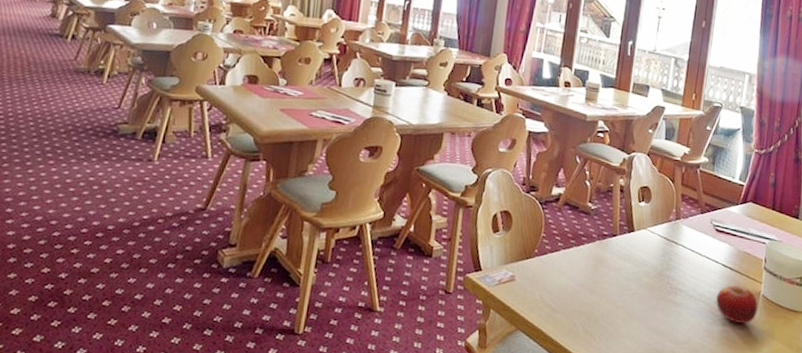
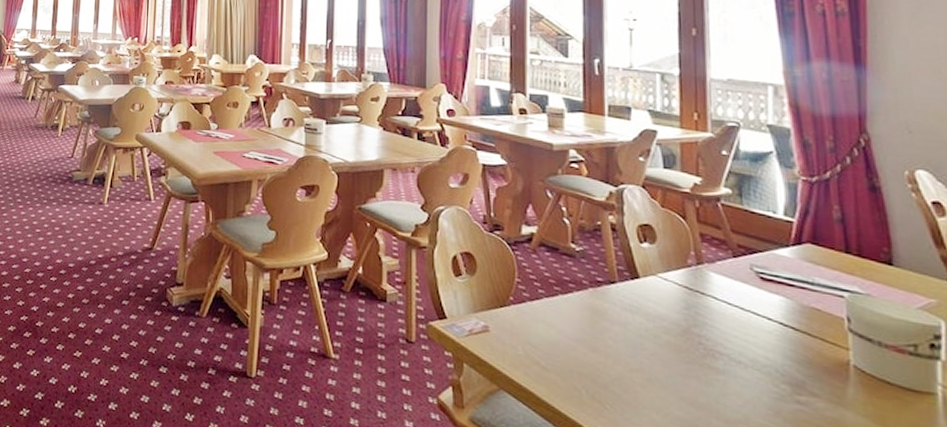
fruit: present [715,285,759,324] -> none [777,350,851,404]

